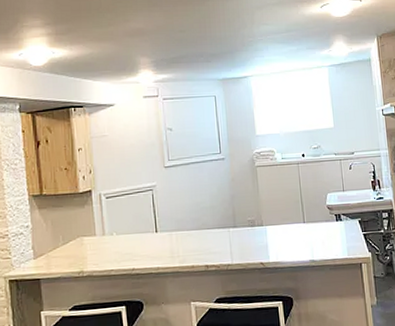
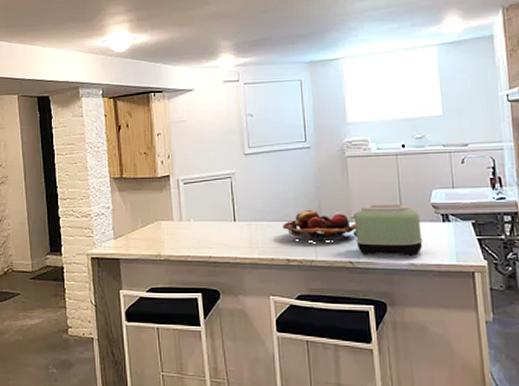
fruit basket: none [201,217,266,247] -> present [282,210,357,242]
toaster: none [259,207,321,257] -> present [349,203,423,257]

